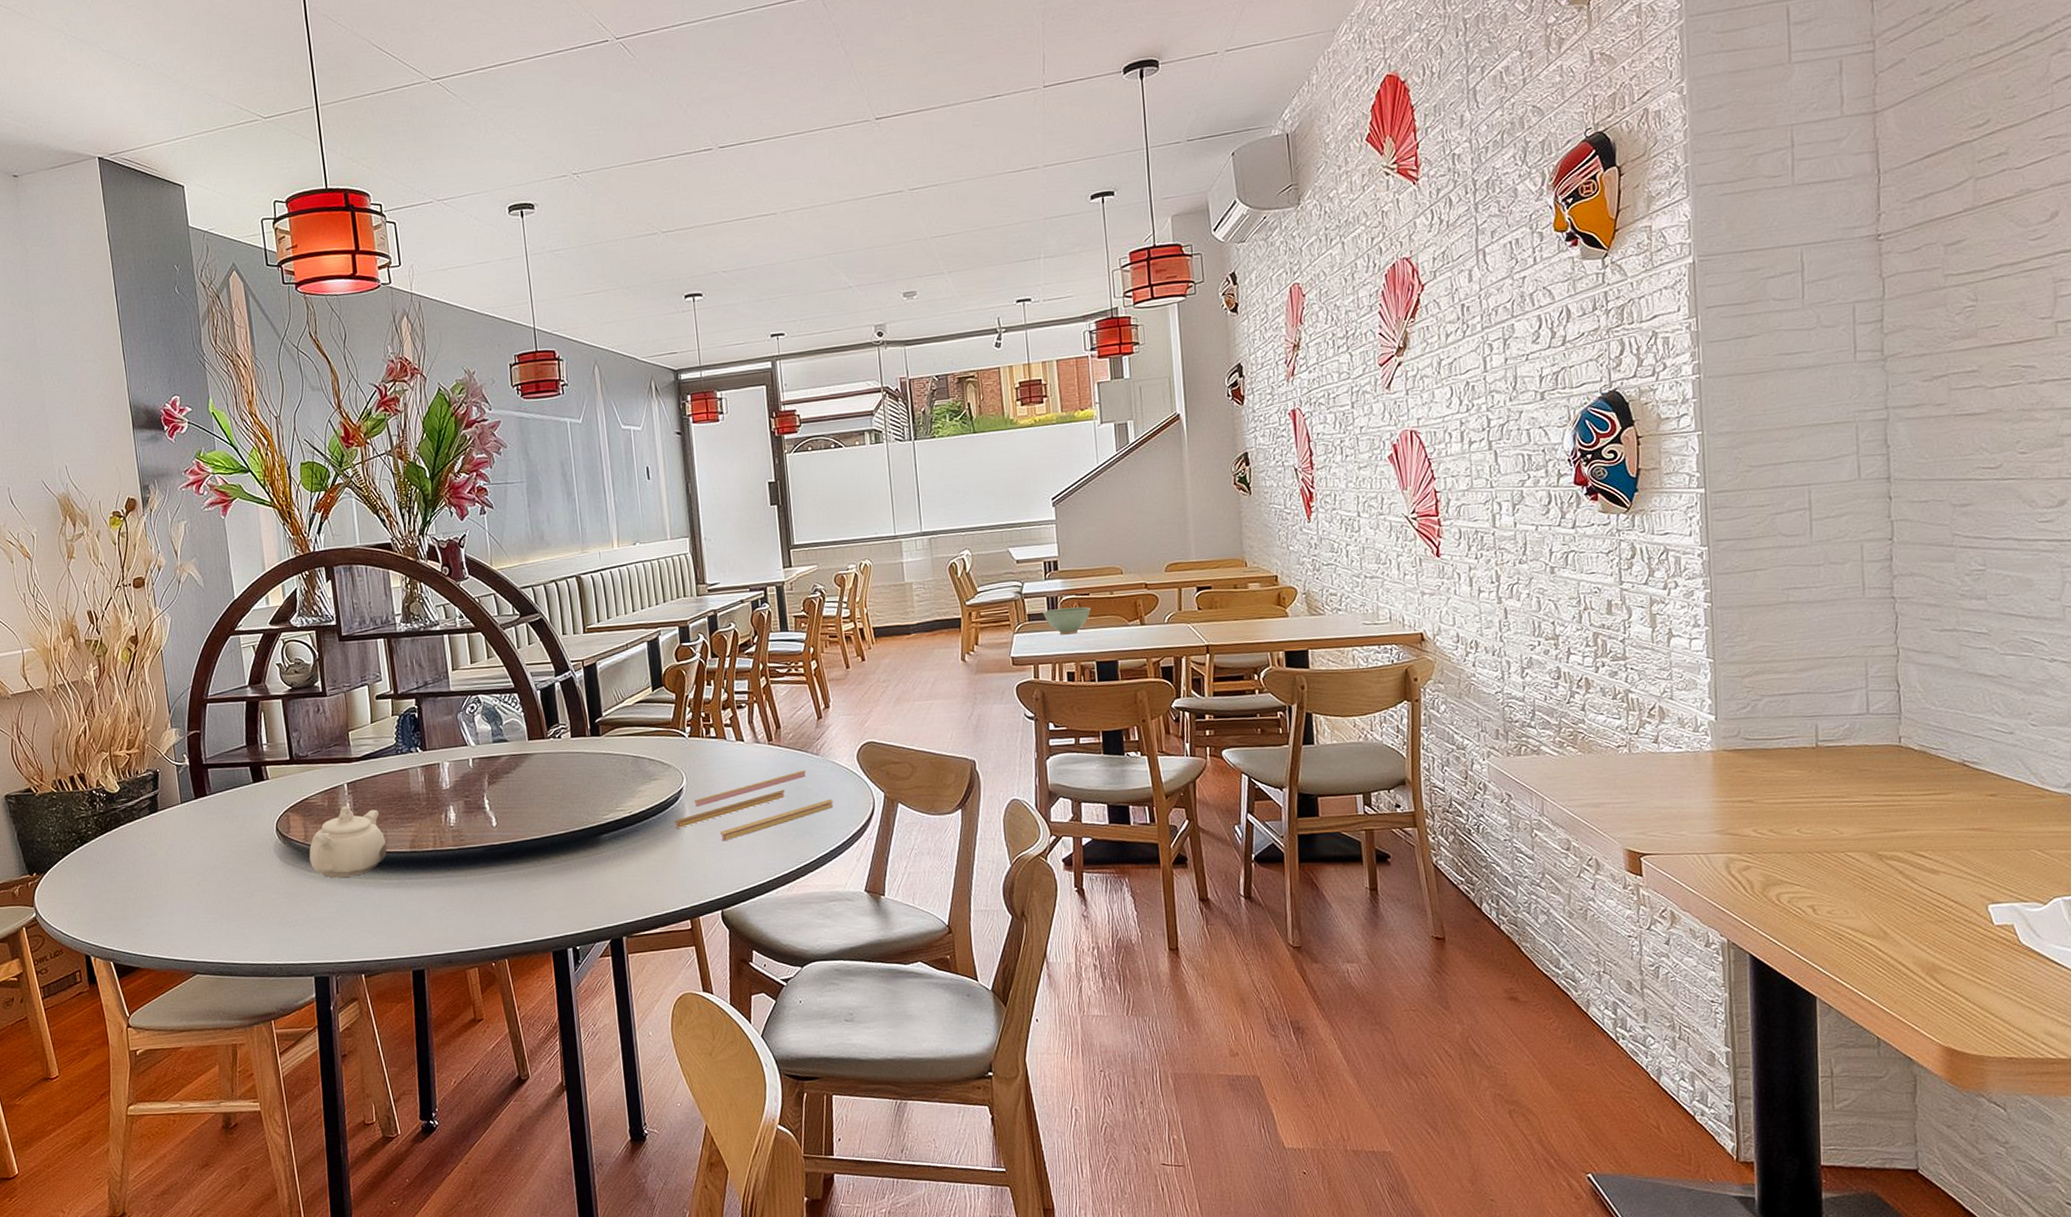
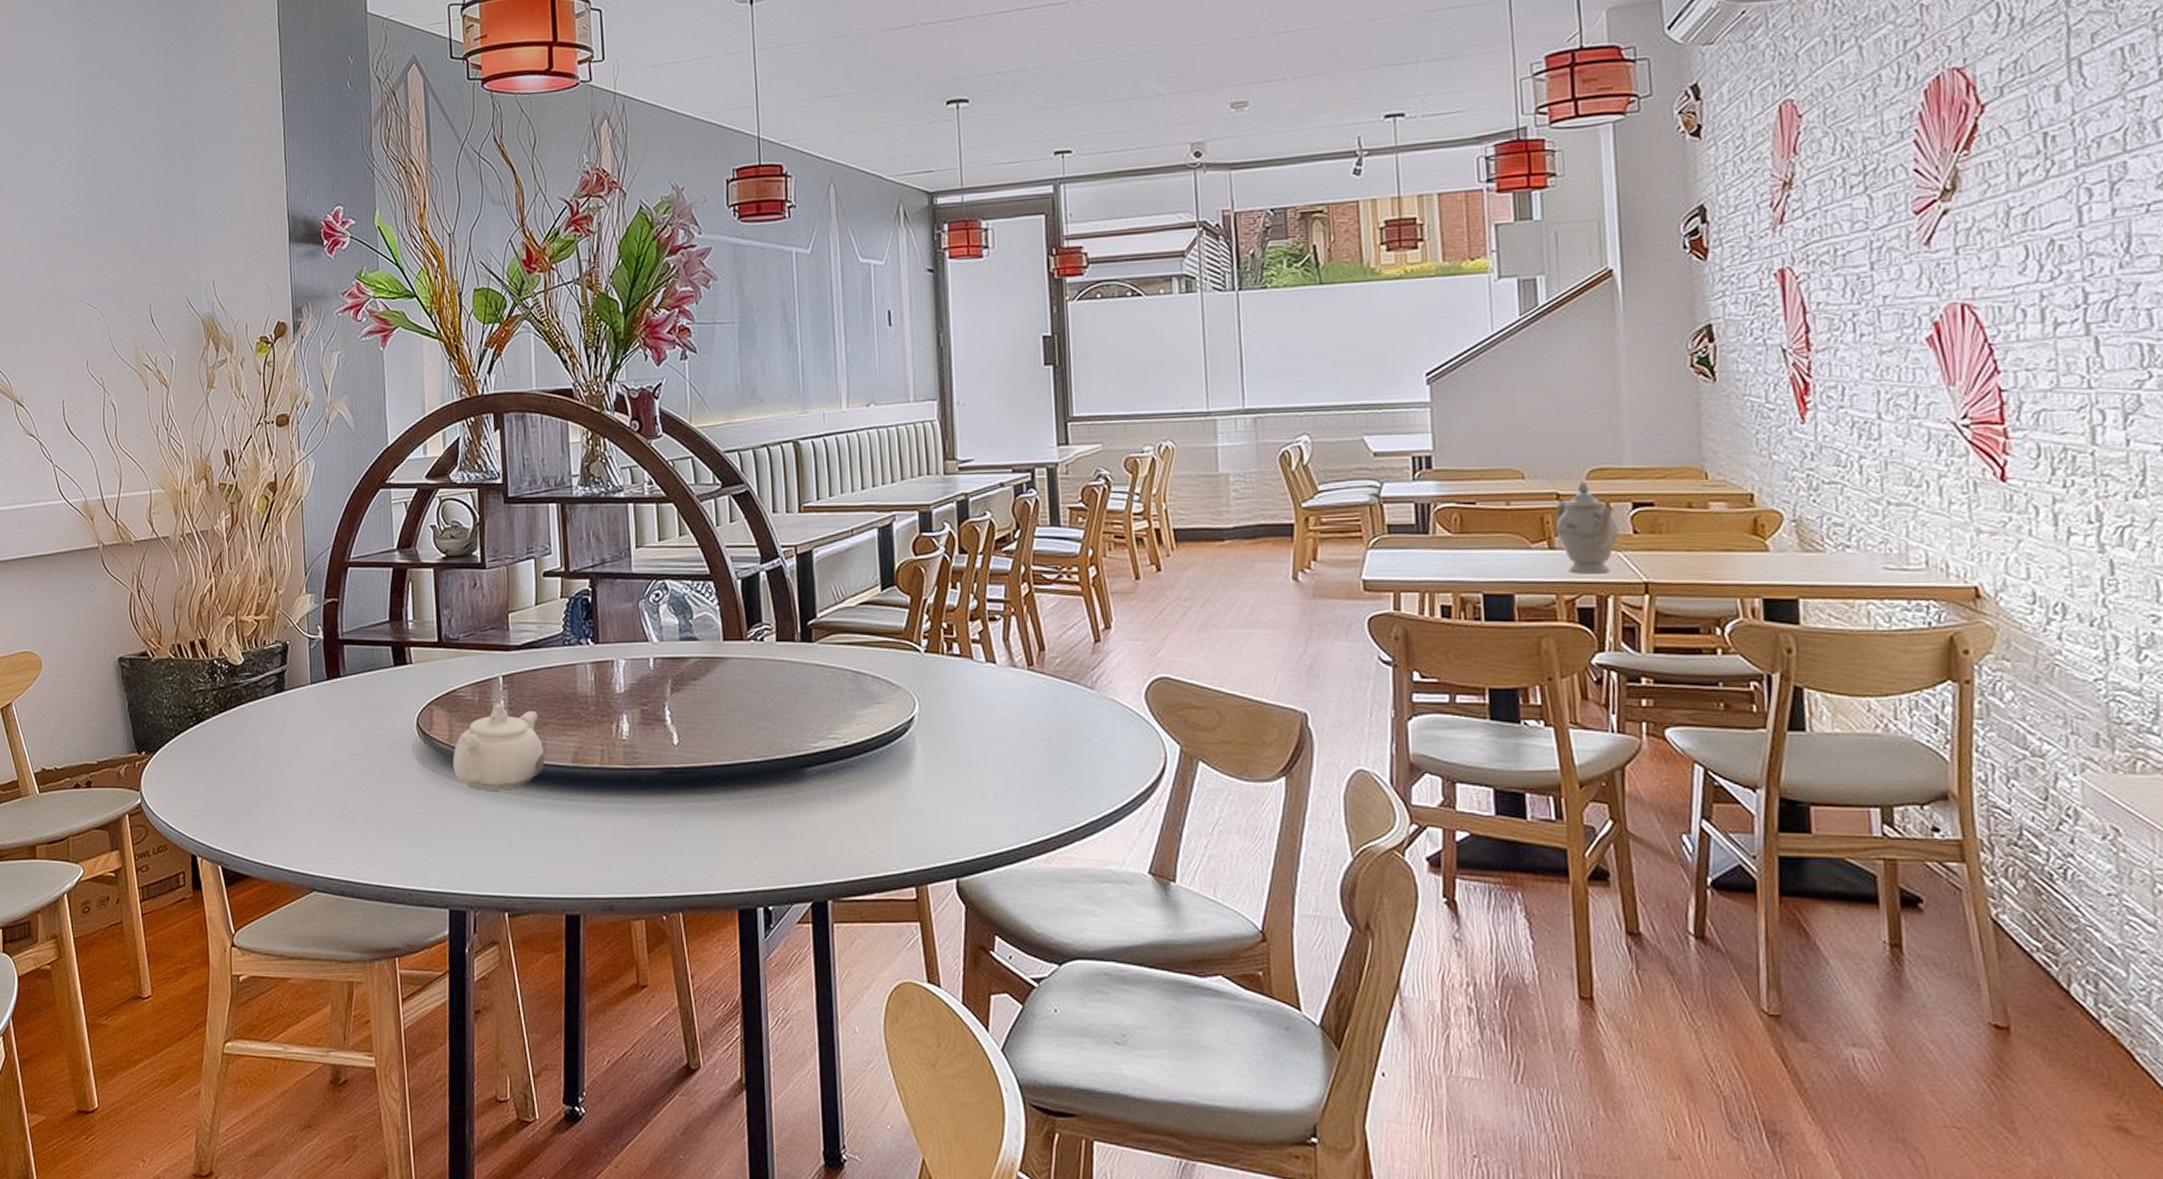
chopsticks: present [675,770,833,842] -> none [901,707,1111,790]
bowl: present [1043,606,1091,635] -> none [1408,519,1477,555]
teapot: none [1145,573,1188,642] -> present [1555,481,1618,574]

